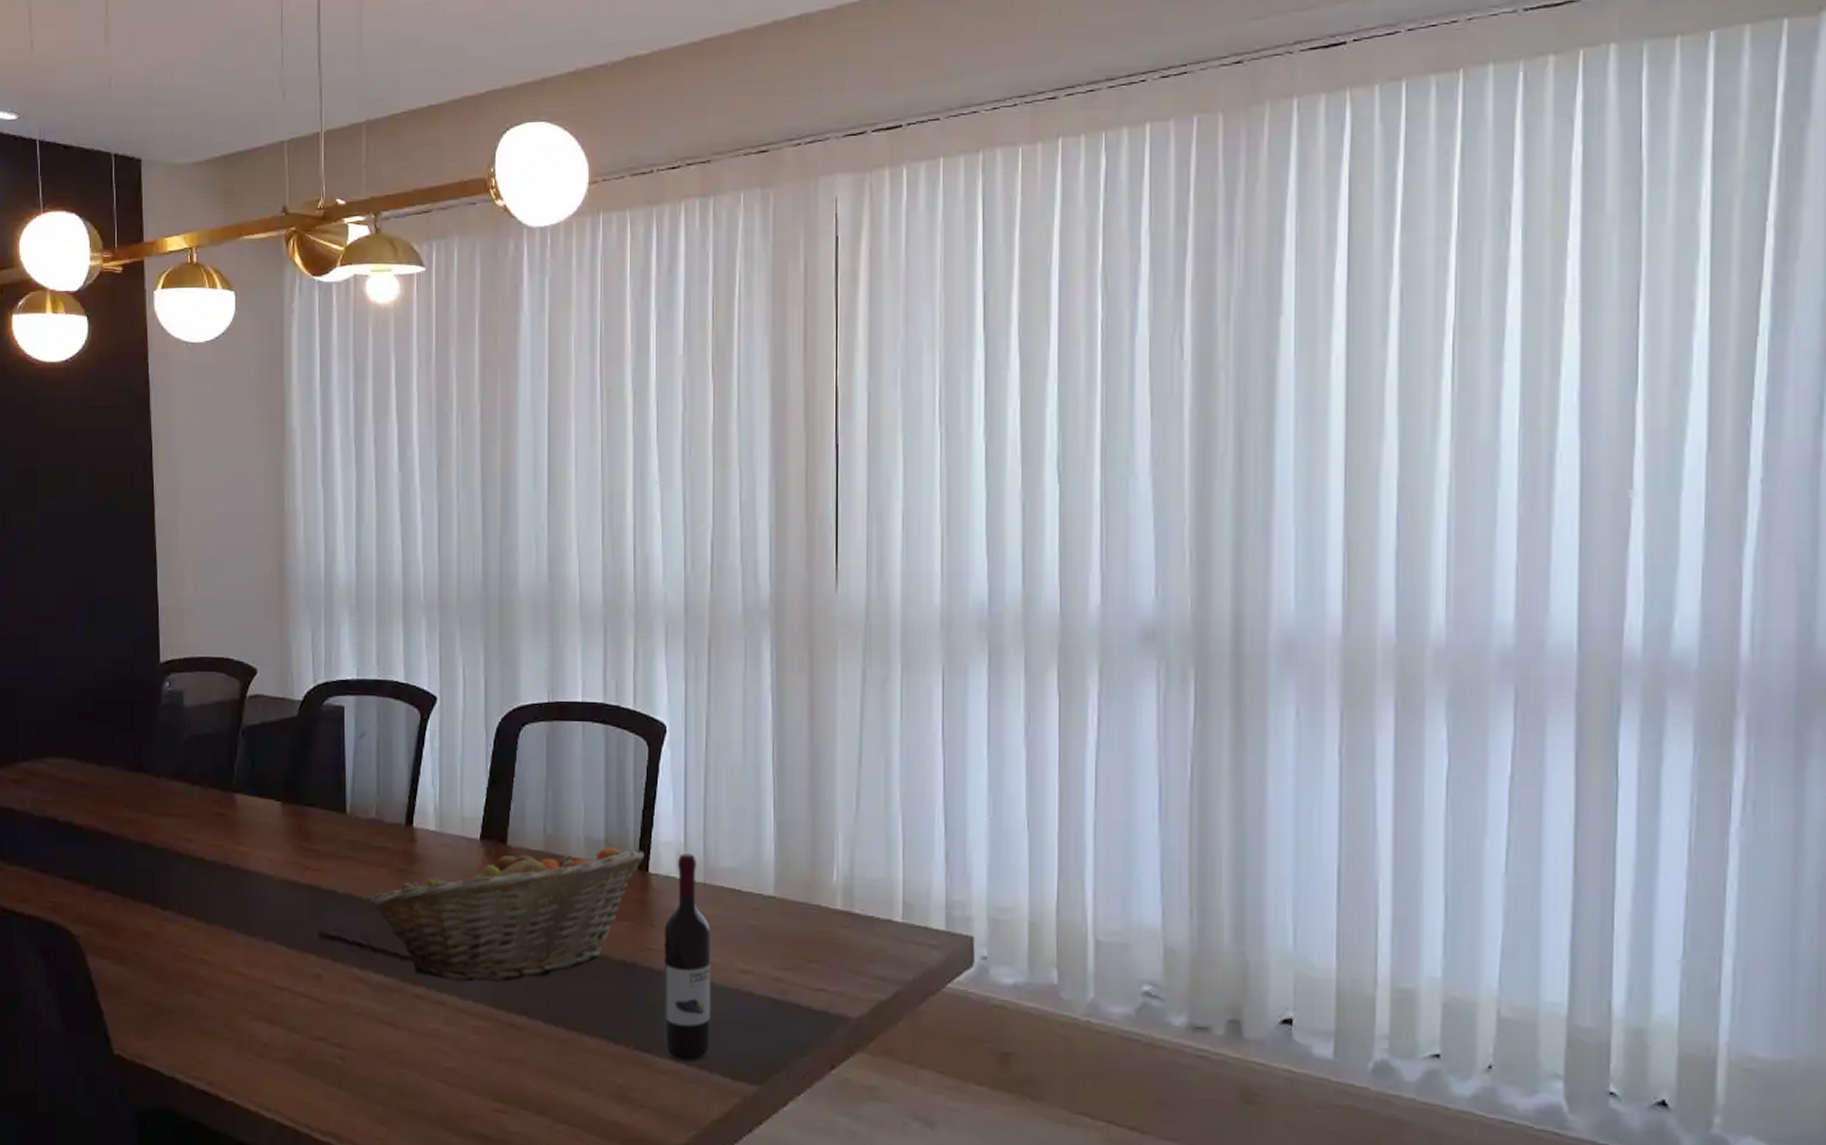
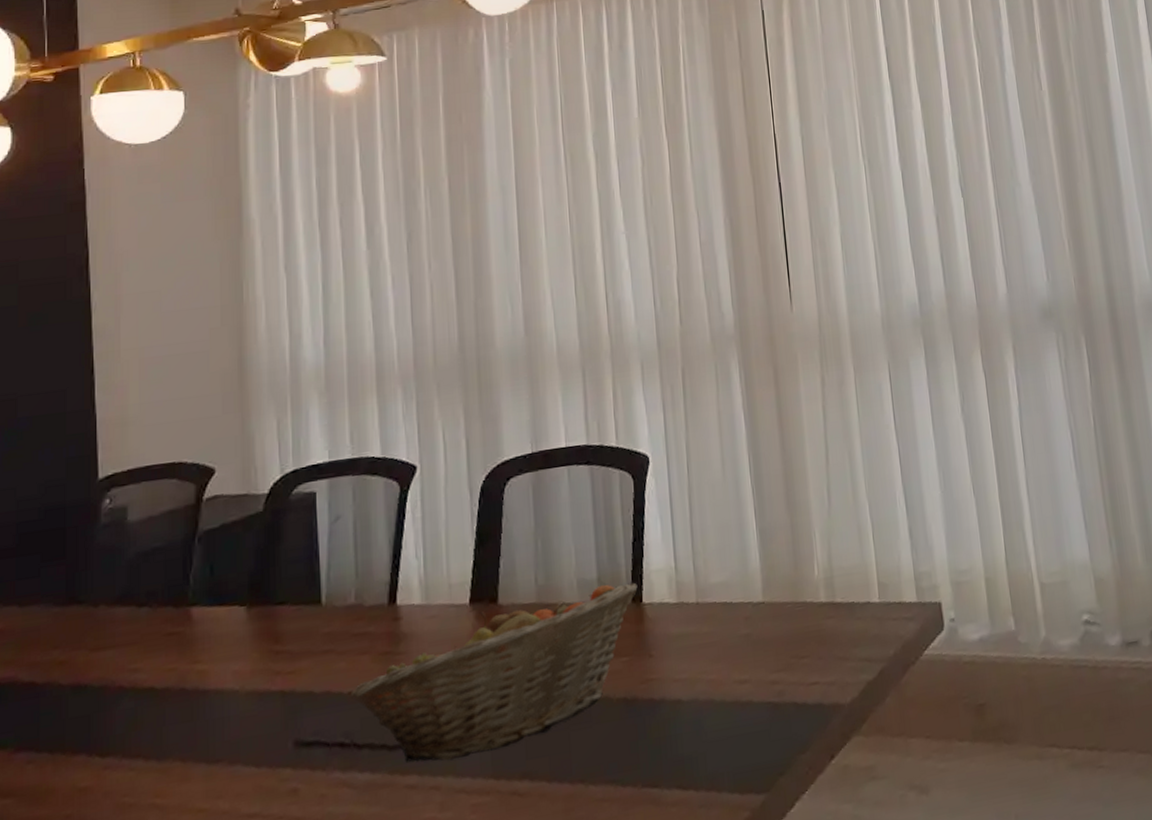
wine bottle: present [663,853,711,1061] -> none [662,576,717,788]

